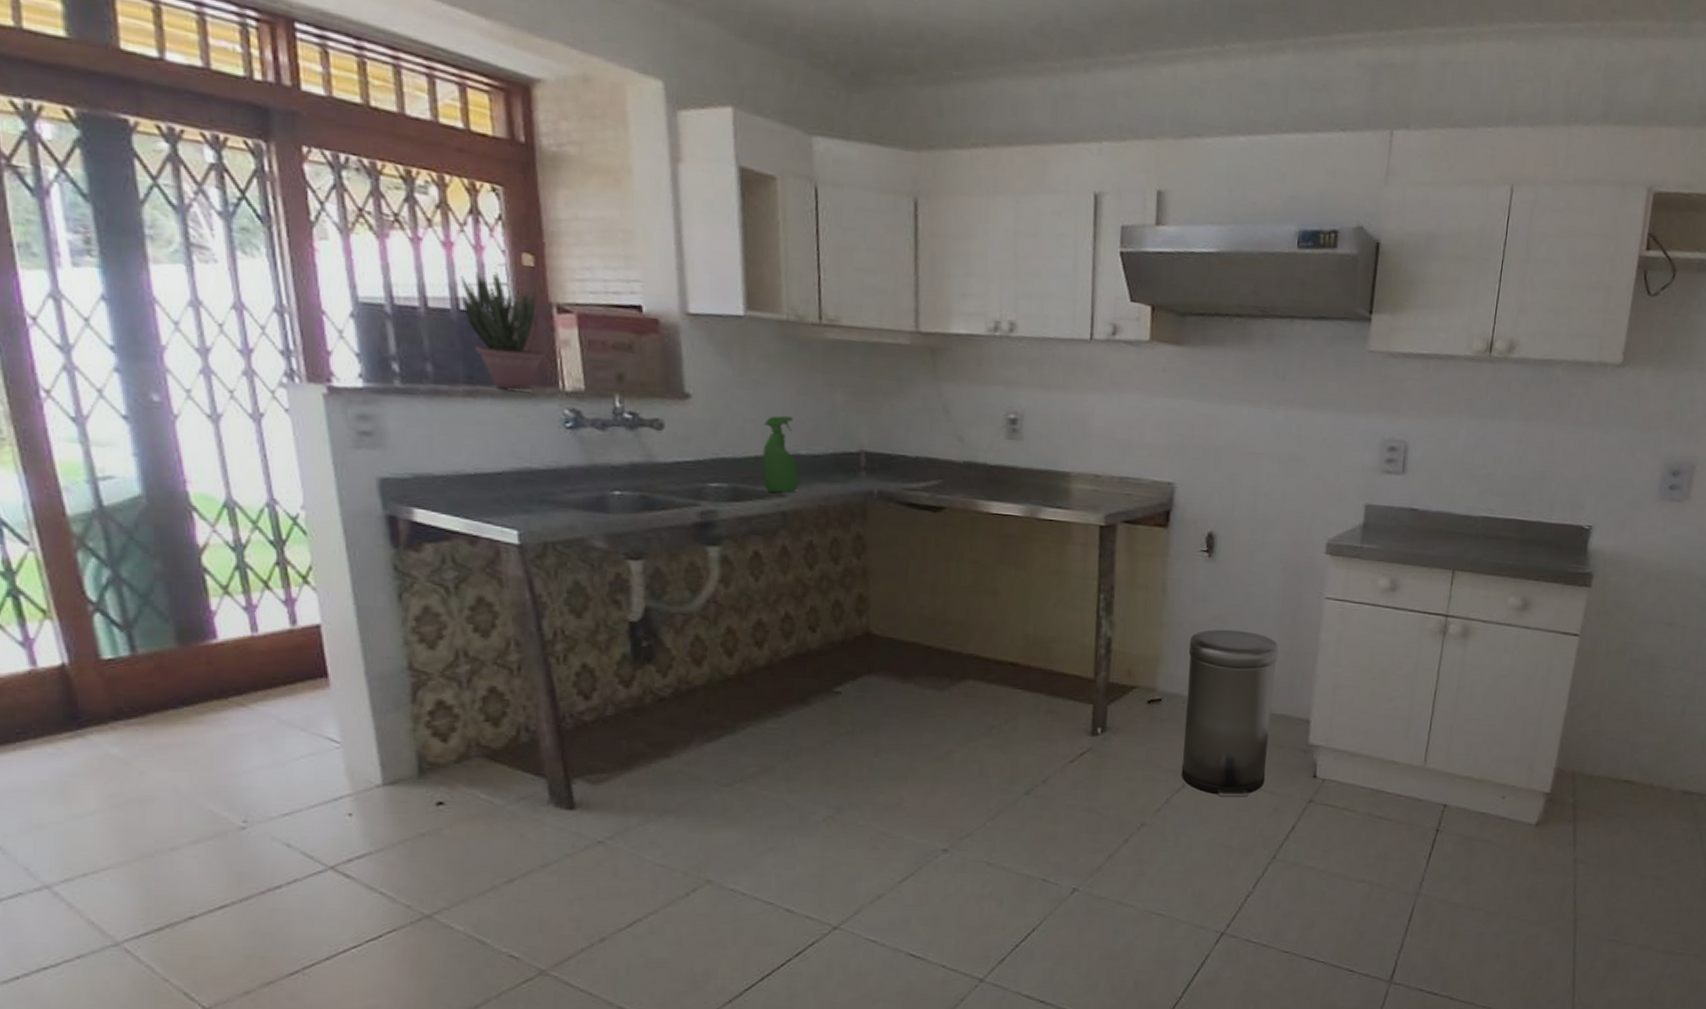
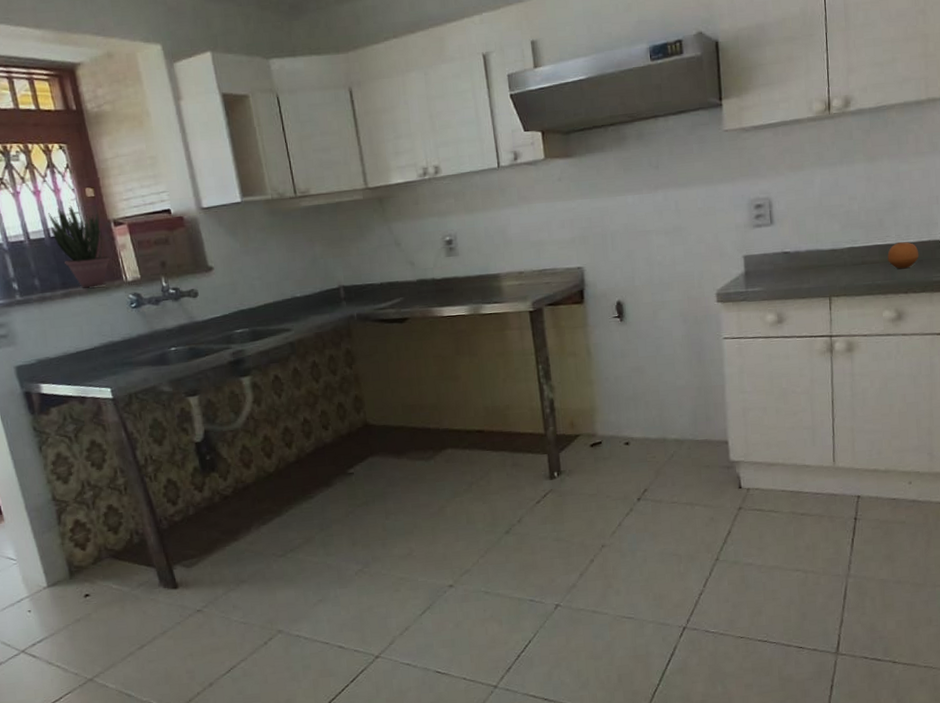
spray bottle: present [762,415,799,494] -> none [267,269,299,330]
pedal bin: present [1181,629,1279,798] -> none [616,376,699,516]
fruit: none [1524,521,1559,553] -> present [887,242,919,269]

